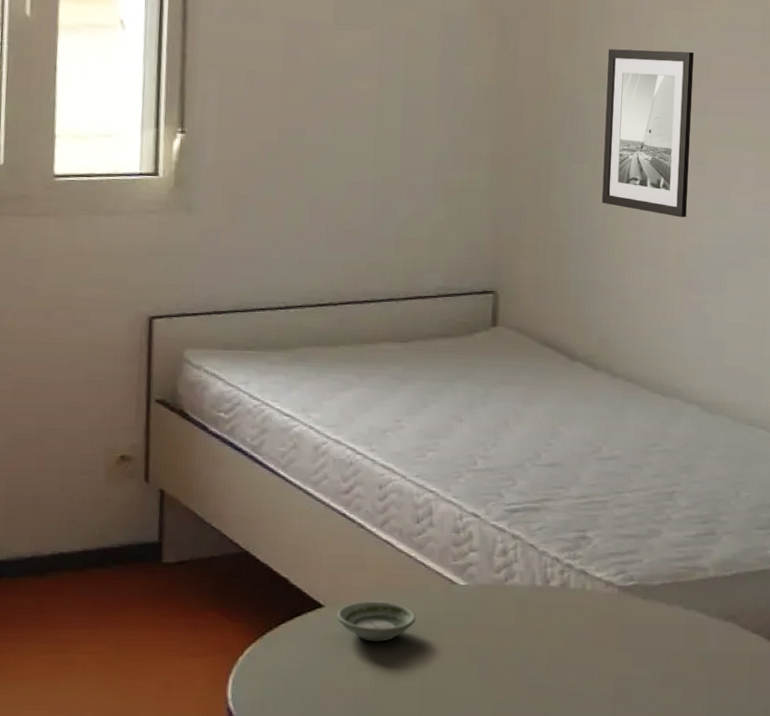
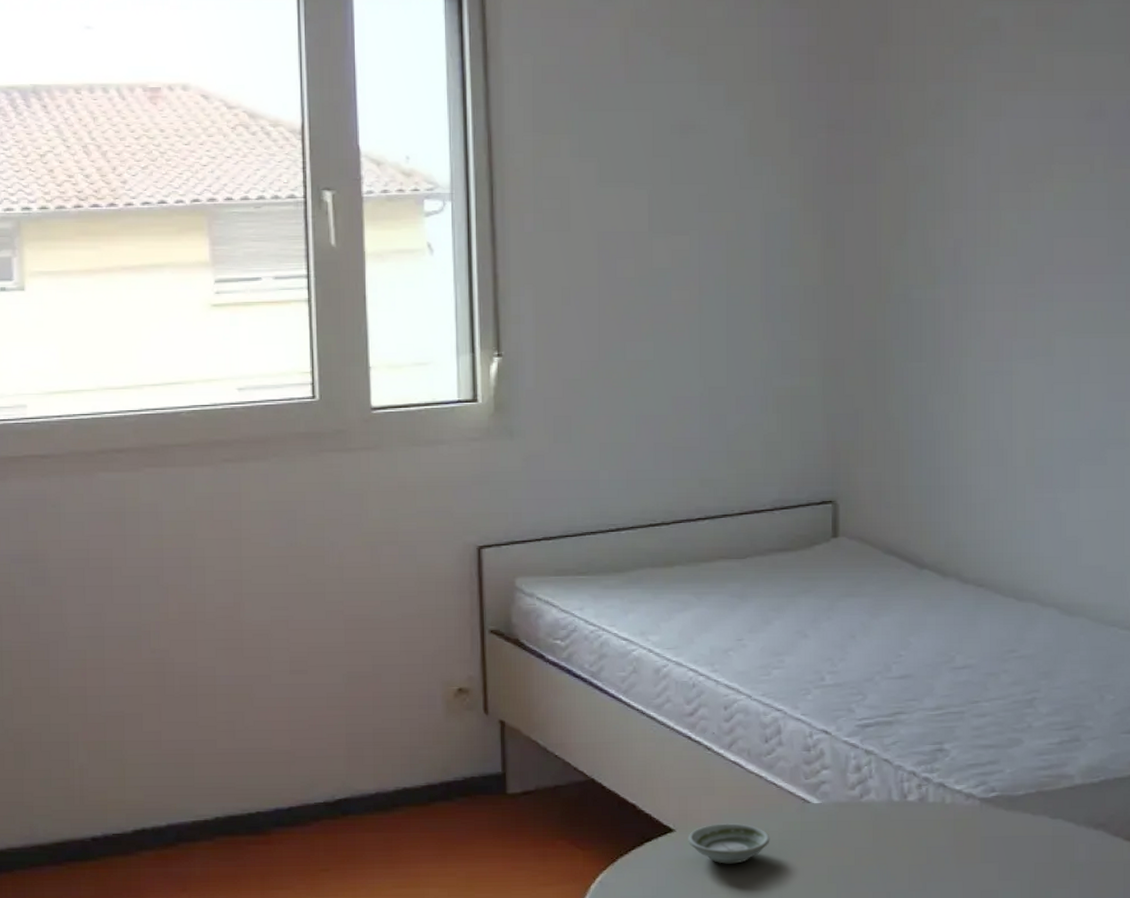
wall art: present [601,49,694,218] -> none [941,236,1035,413]

